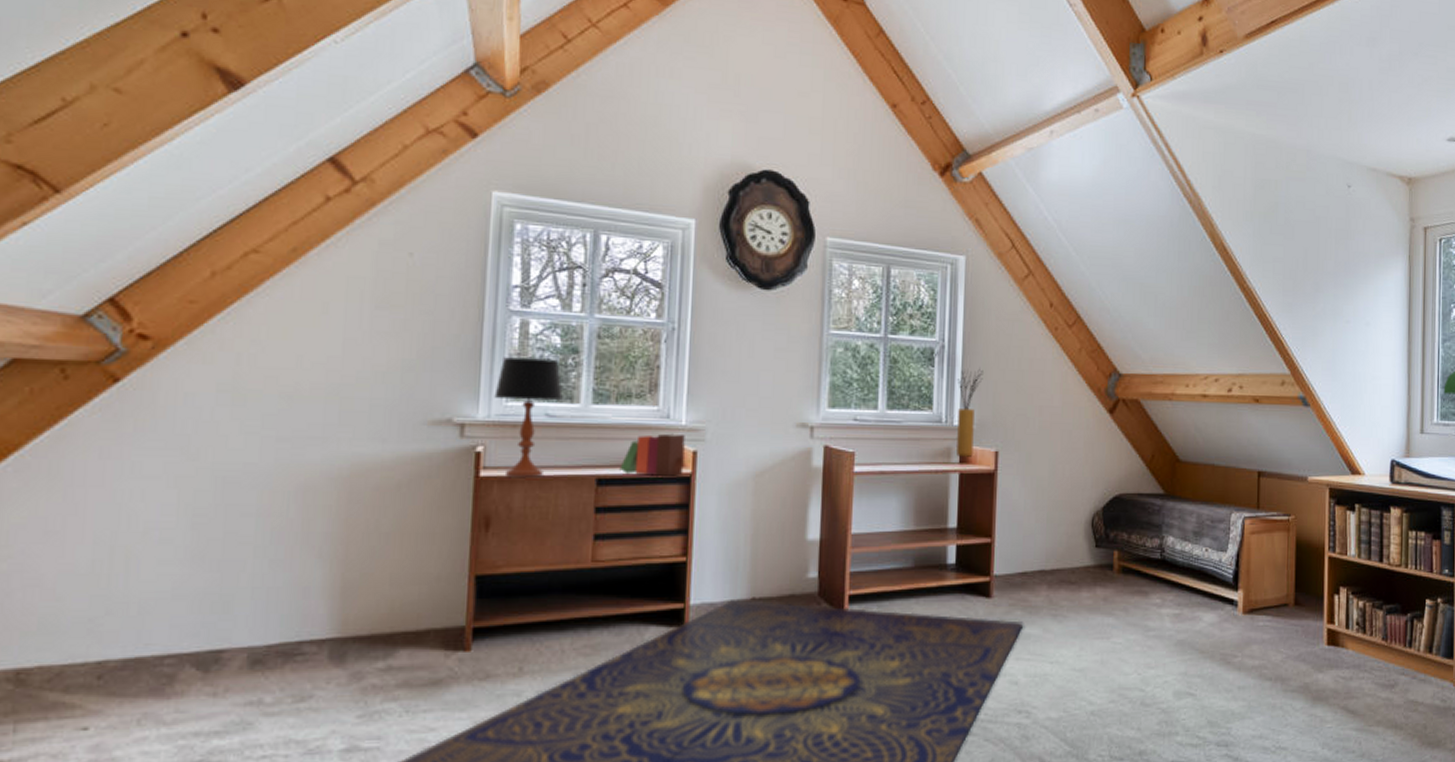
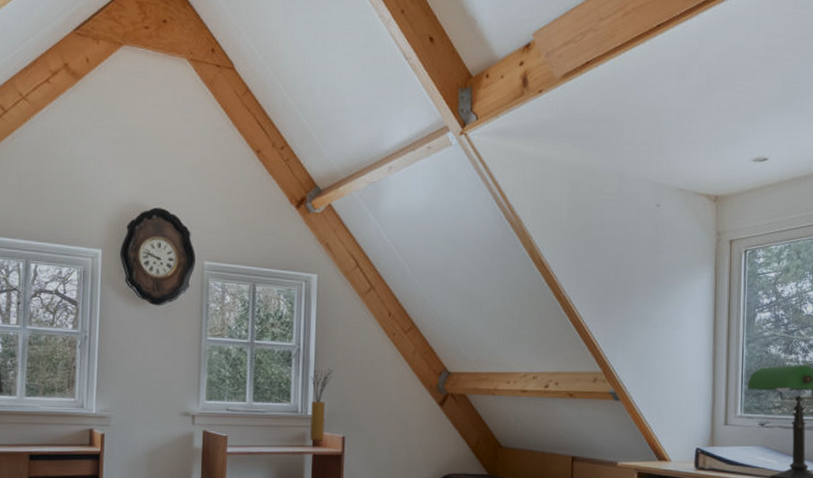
books: present [619,433,685,478] -> none [46,419,95,455]

